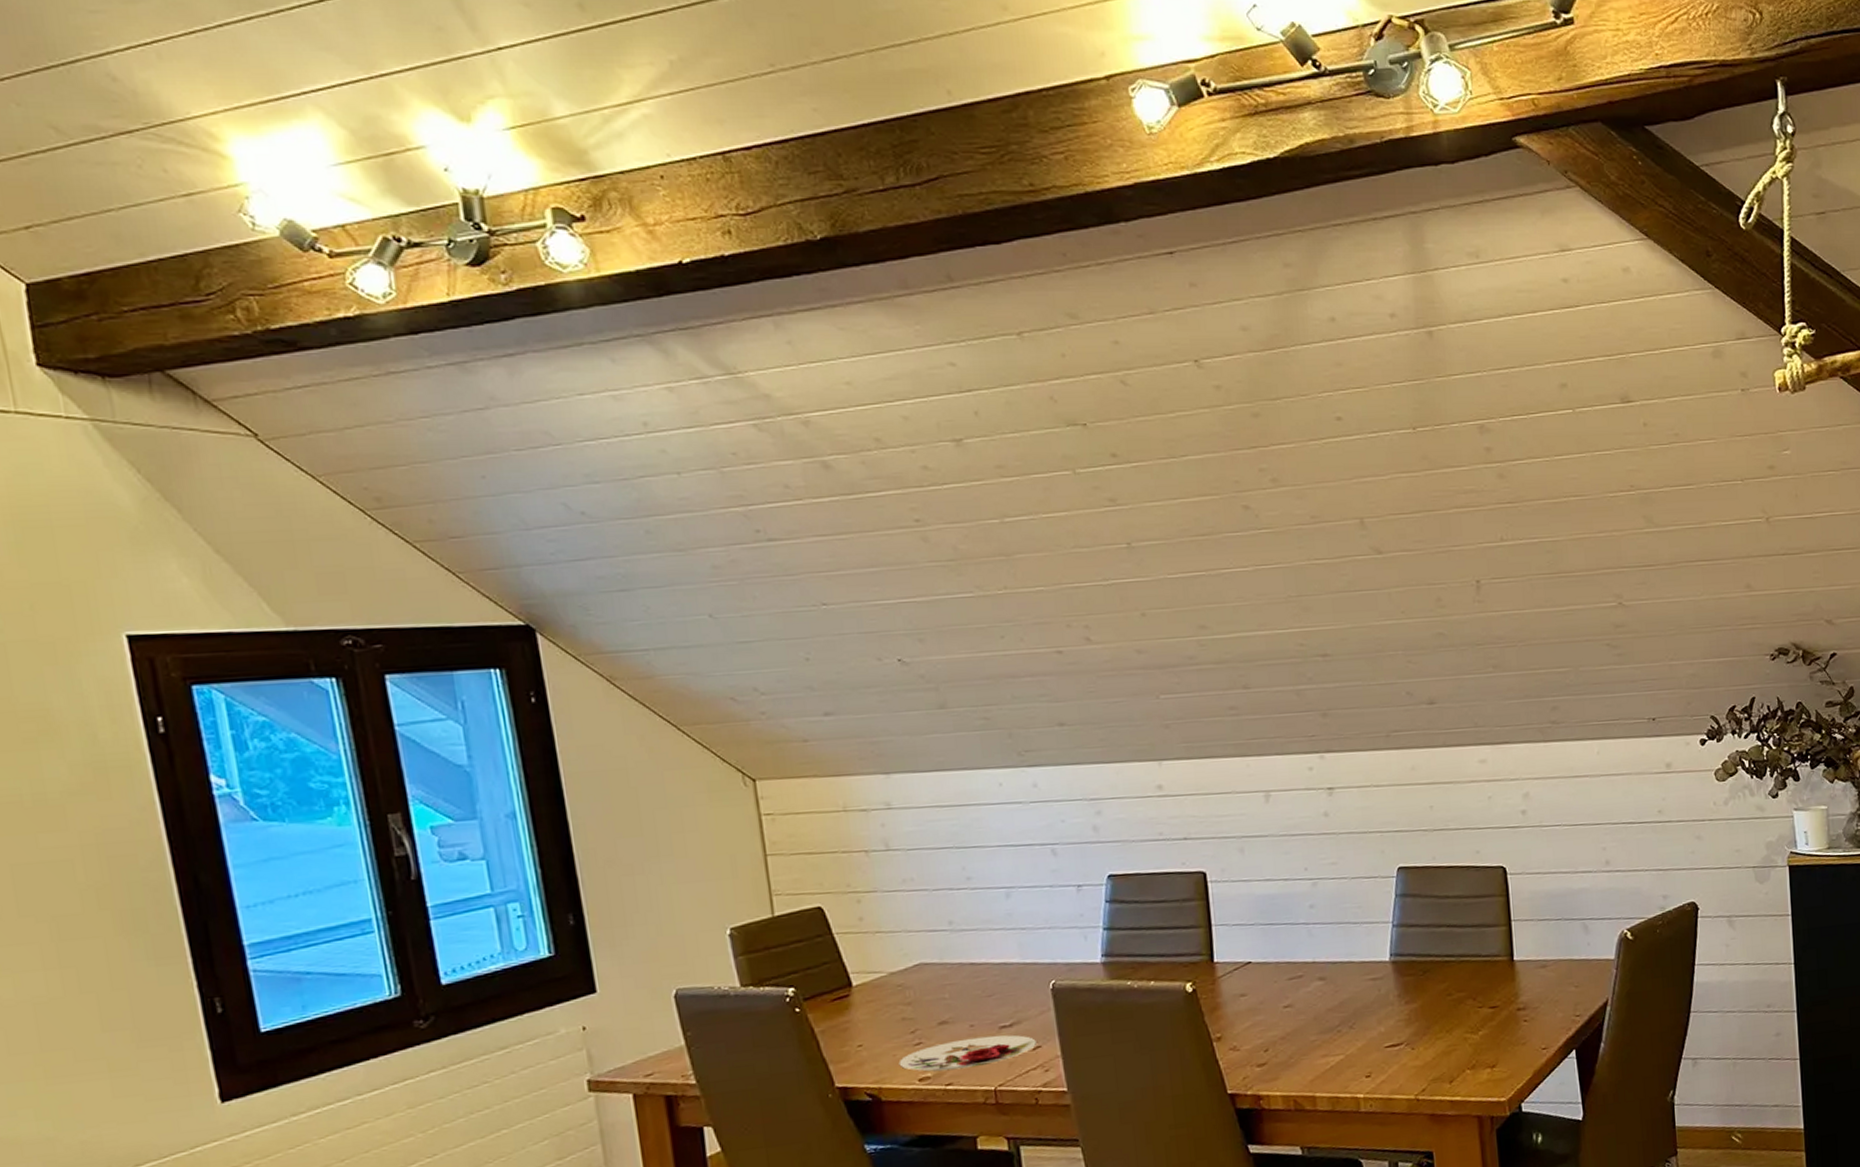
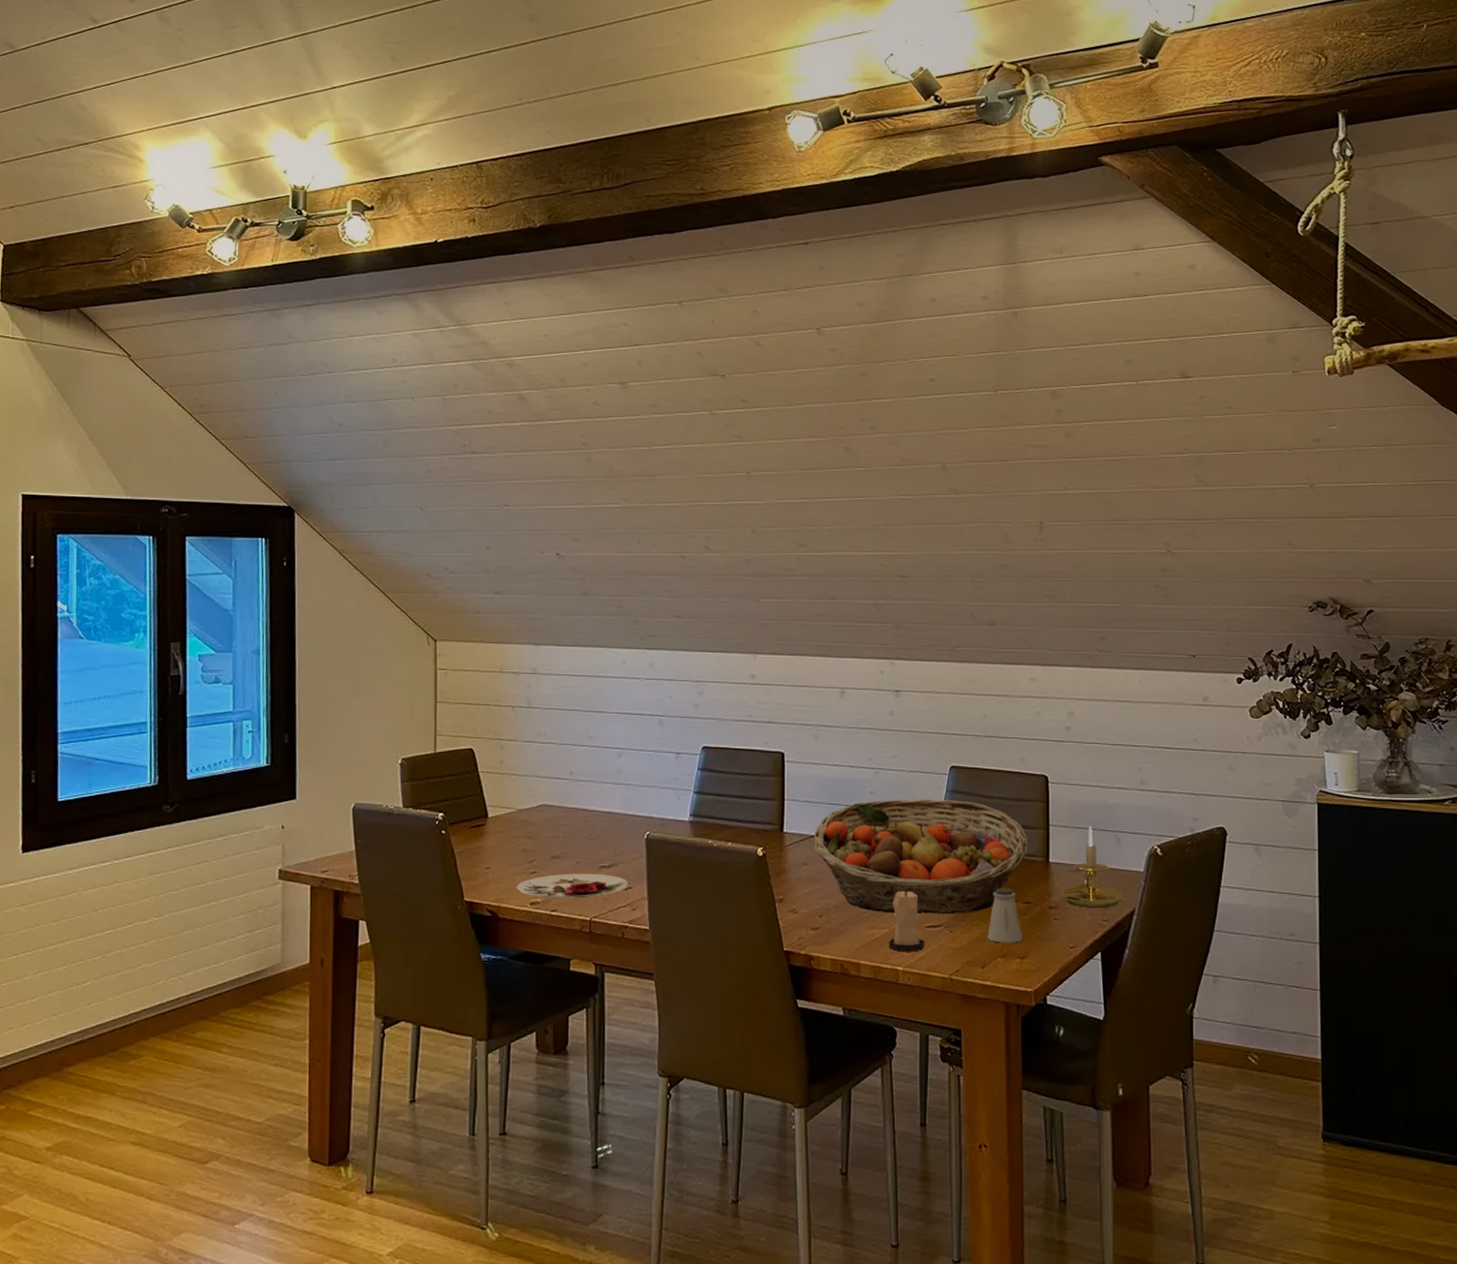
fruit basket: none [1249,904,1491,1038] -> present [813,799,1029,915]
candle: none [1345,1007,1386,1078] -> present [889,888,925,952]
saltshaker: none [1452,994,1492,1054] -> present [987,888,1023,943]
candle holder: none [1527,915,1596,1005] -> present [1059,825,1124,909]

